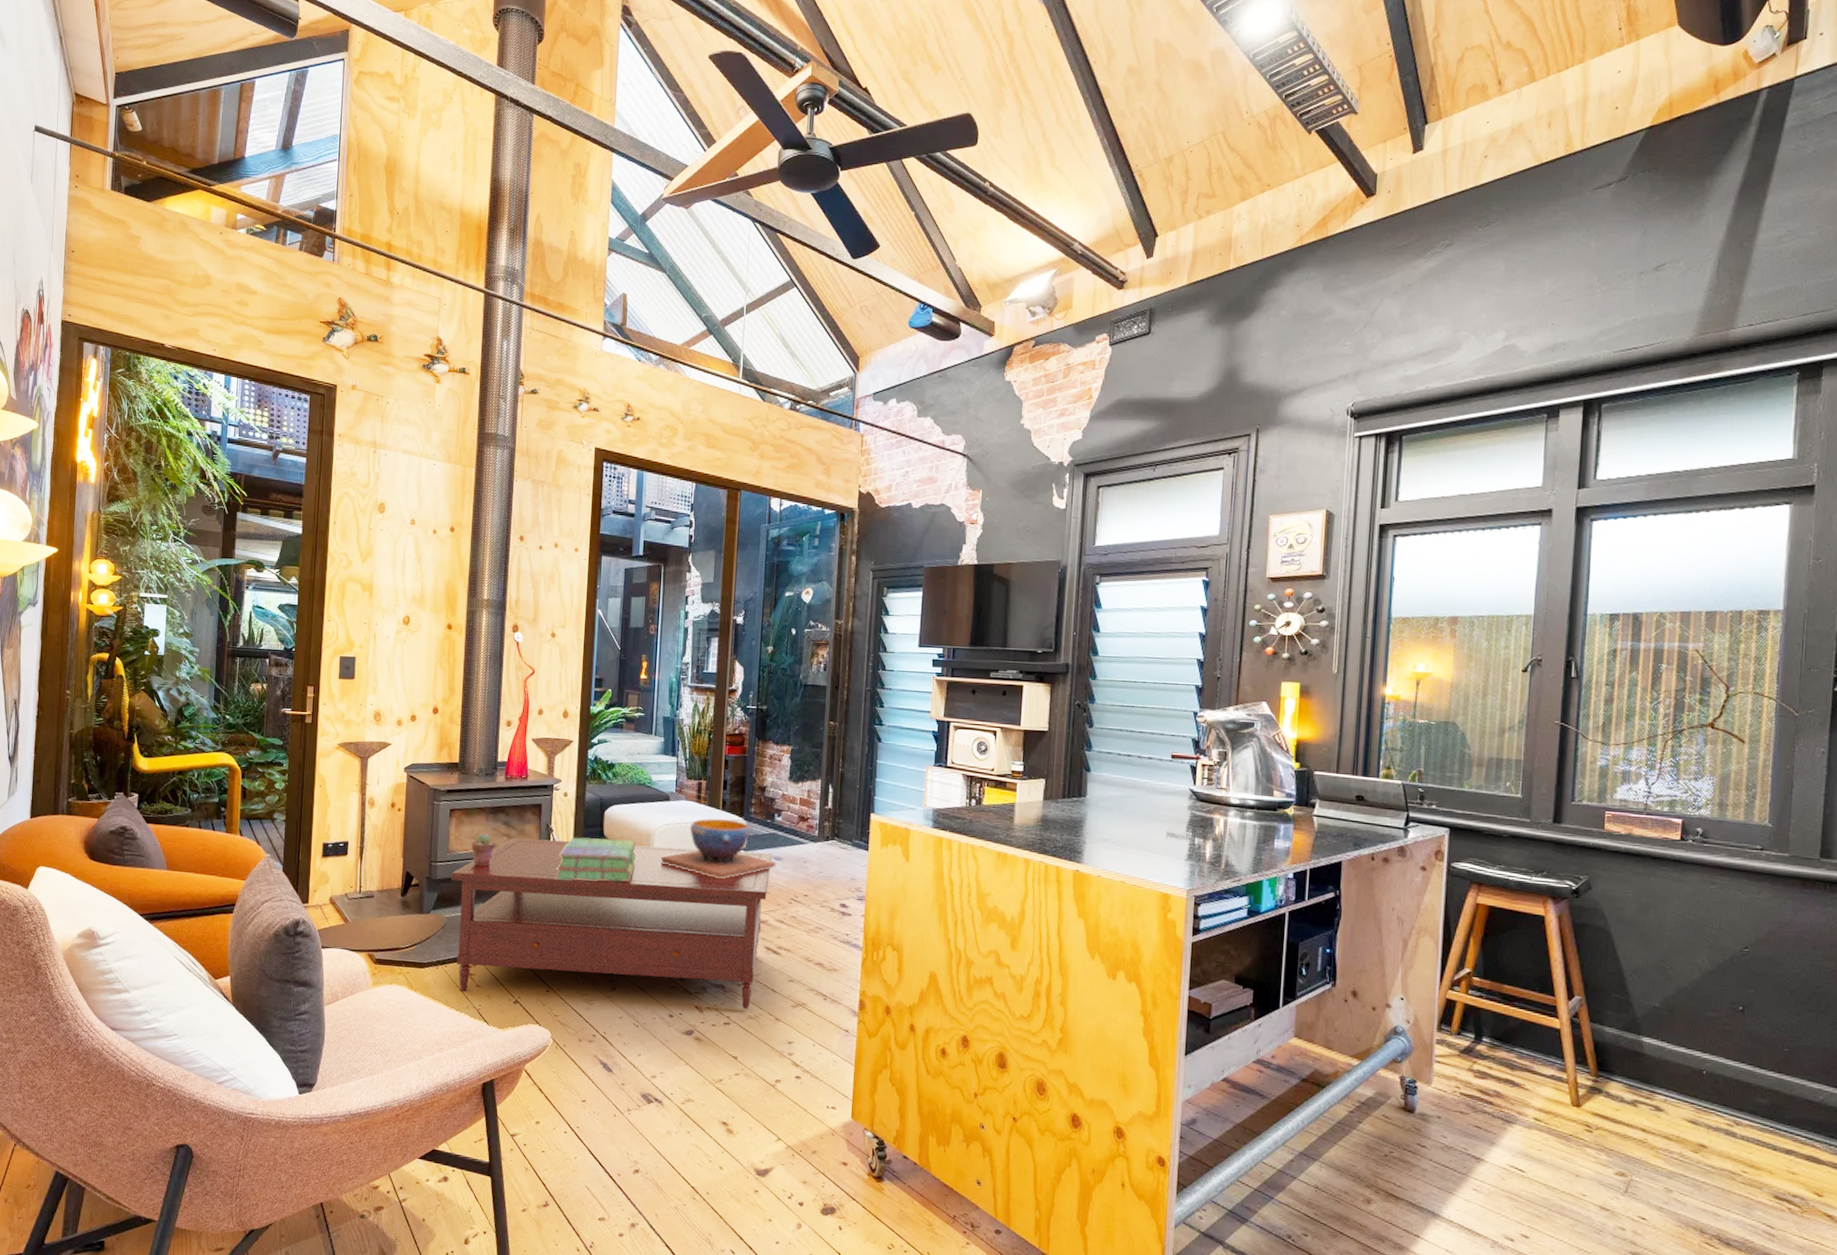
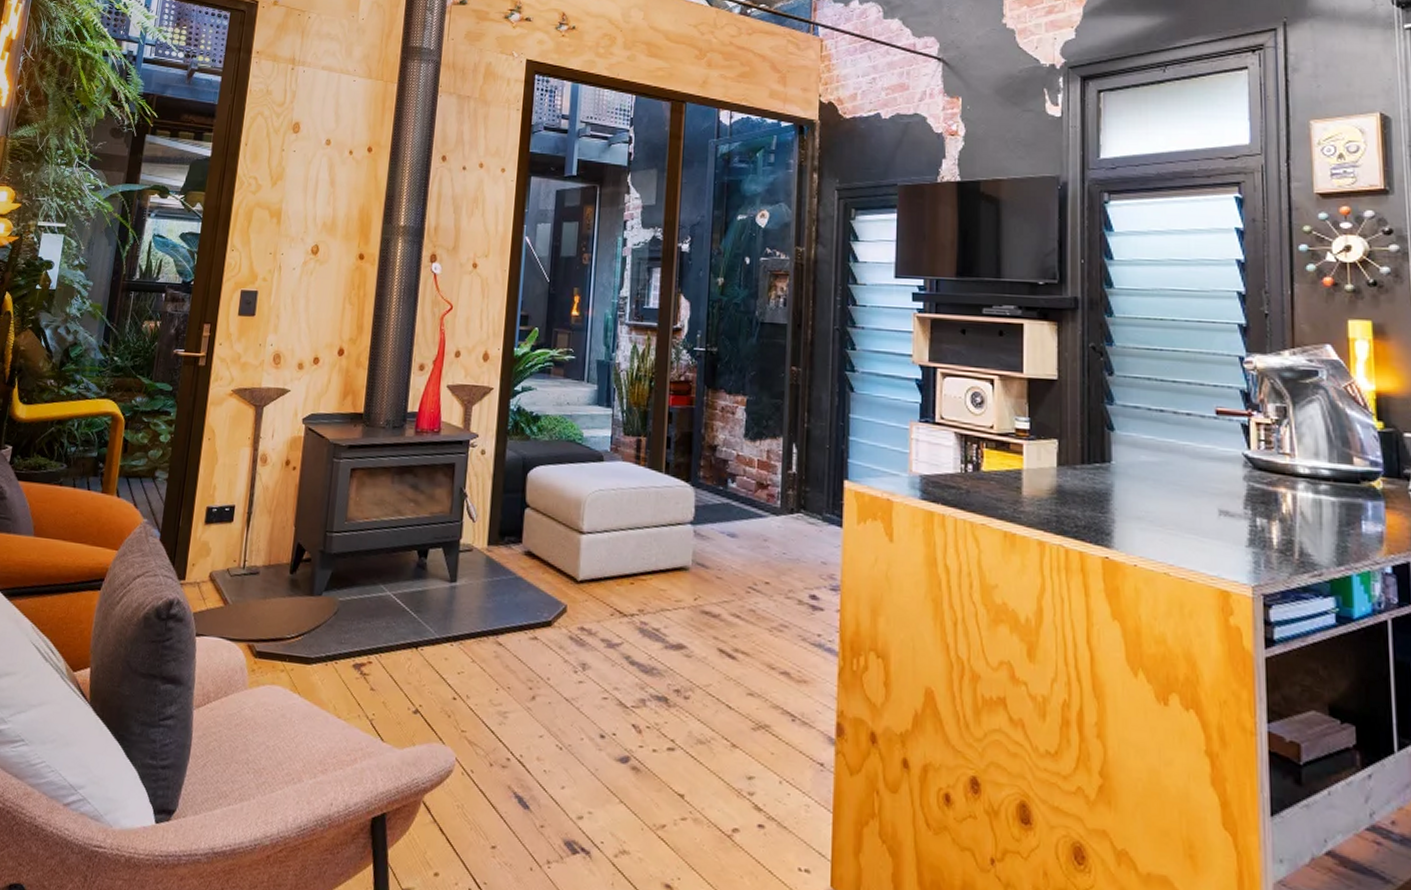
coffee table: present [452,837,772,1009] -> none [348,503,725,731]
potted succulent: present [470,833,496,866] -> none [372,497,401,538]
stack of books: present [555,837,636,882] -> none [468,504,563,562]
decorative bowl: present [661,818,777,880] -> none [592,483,731,561]

